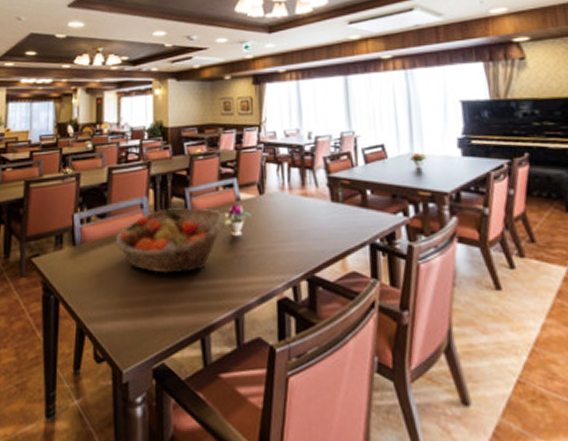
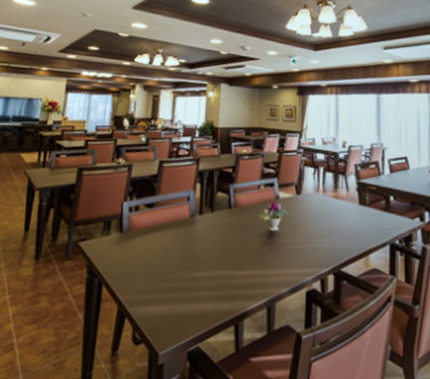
fruit basket: present [115,208,226,273] -> none [161,202,265,263]

